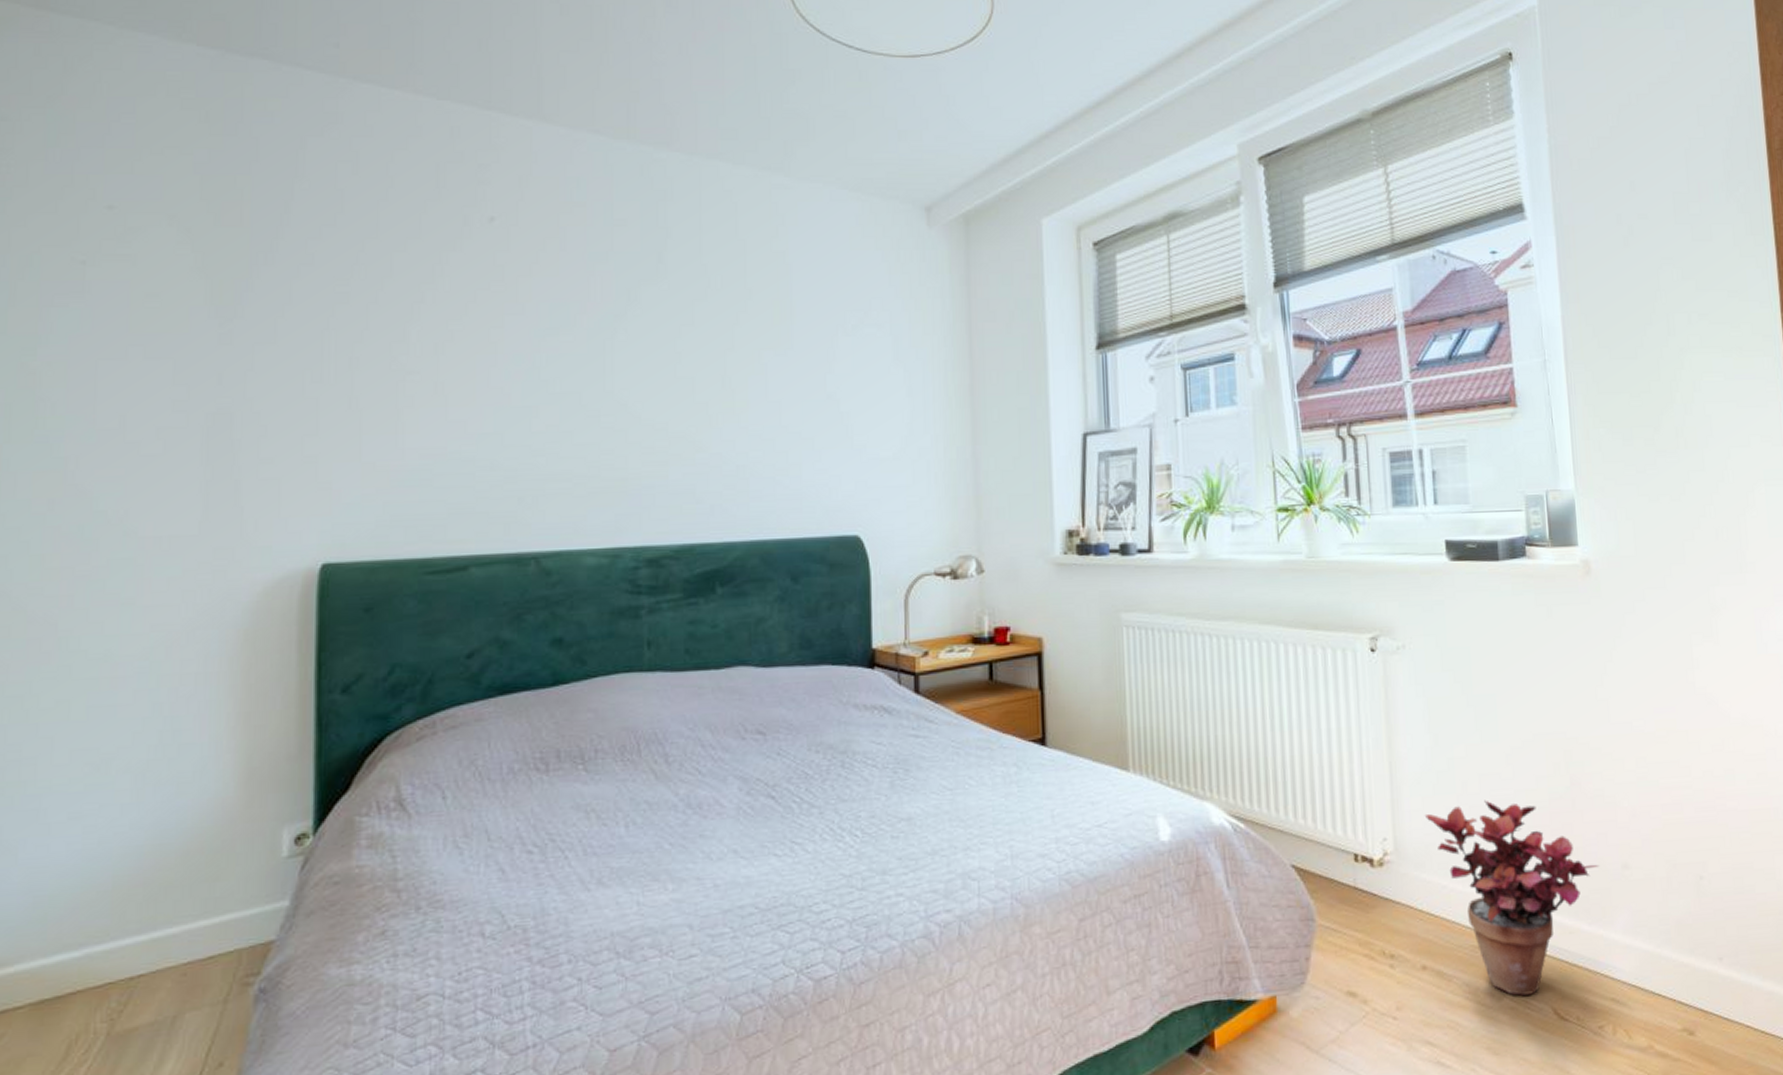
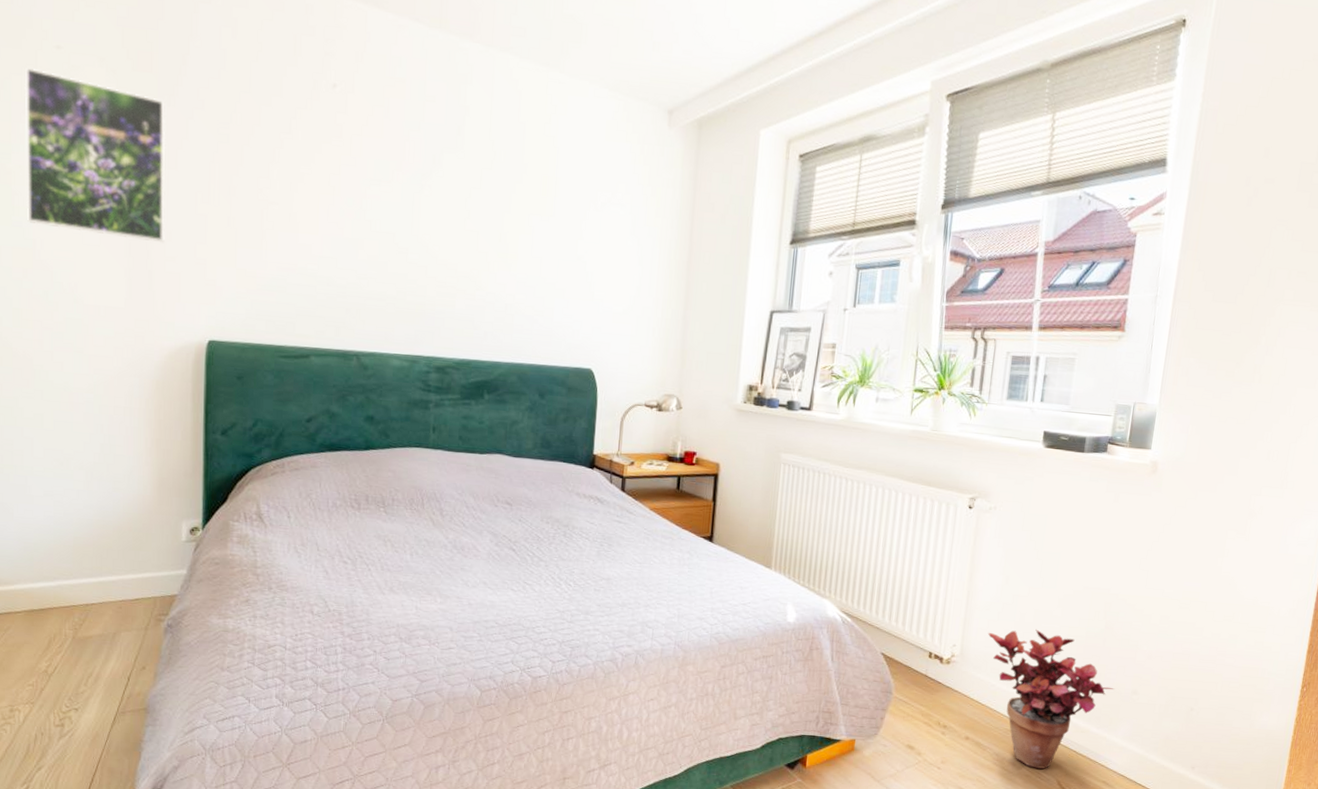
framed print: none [56,236,261,441] -> present [24,67,166,243]

